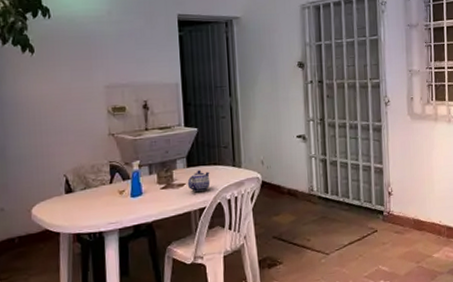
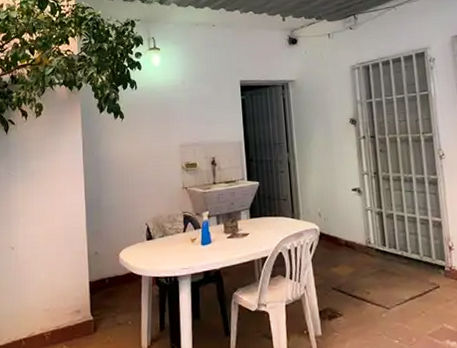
teapot: present [187,170,211,193] -> none [250,221,272,242]

